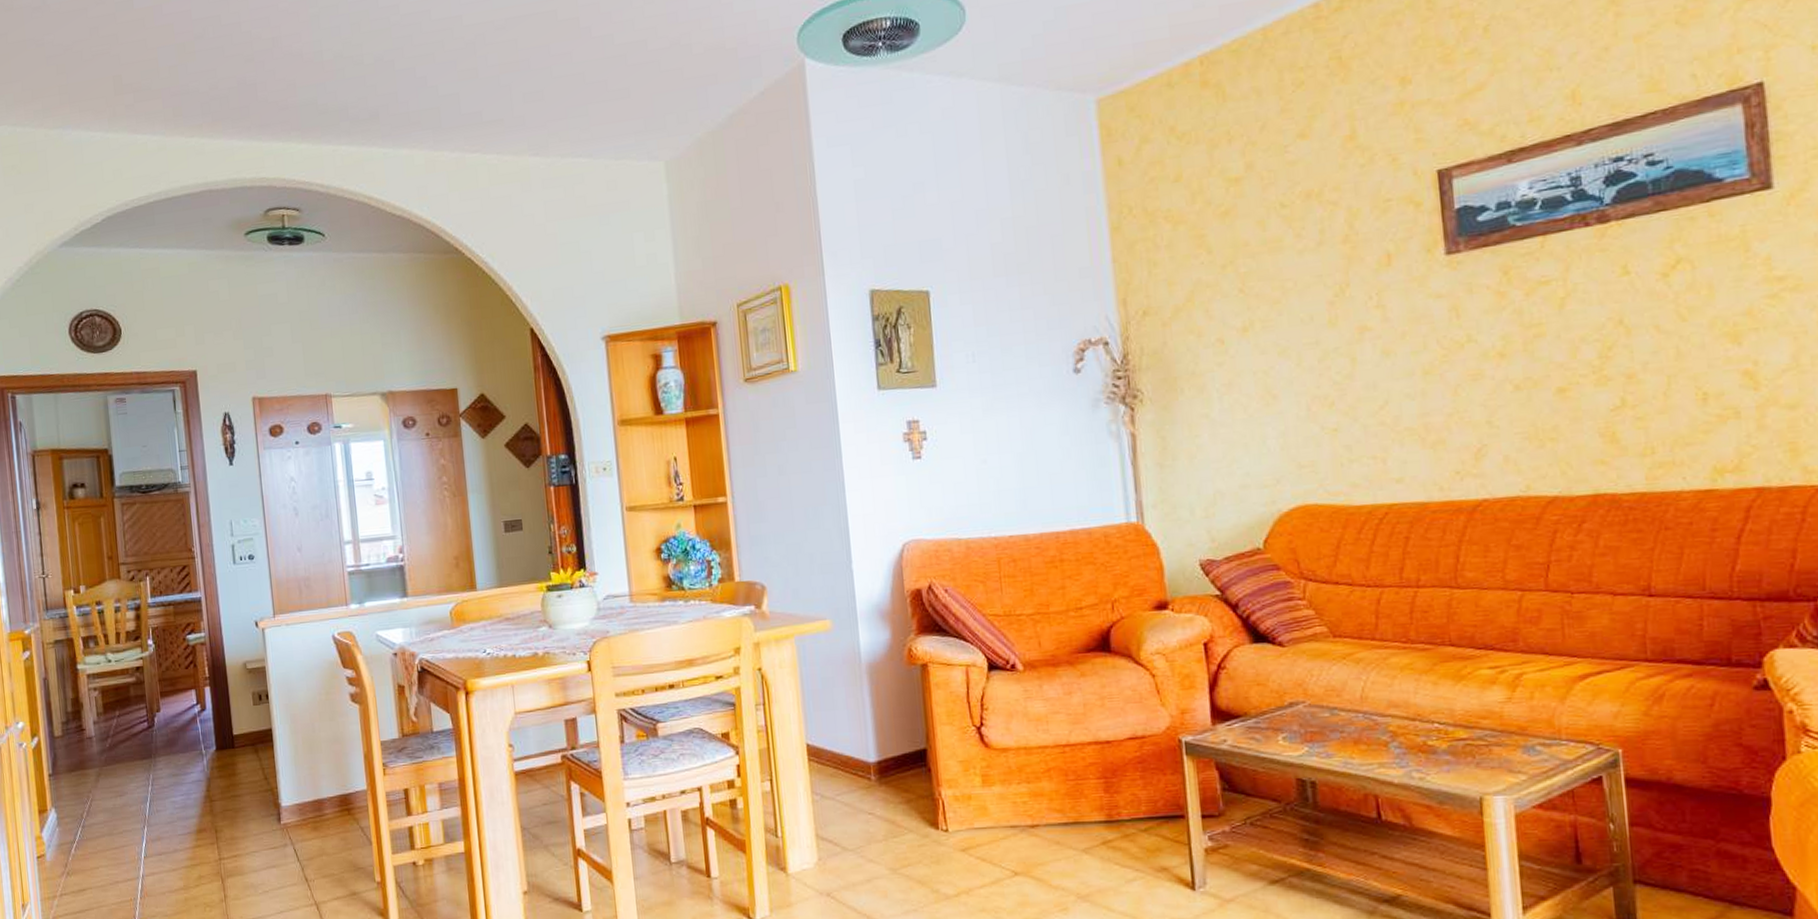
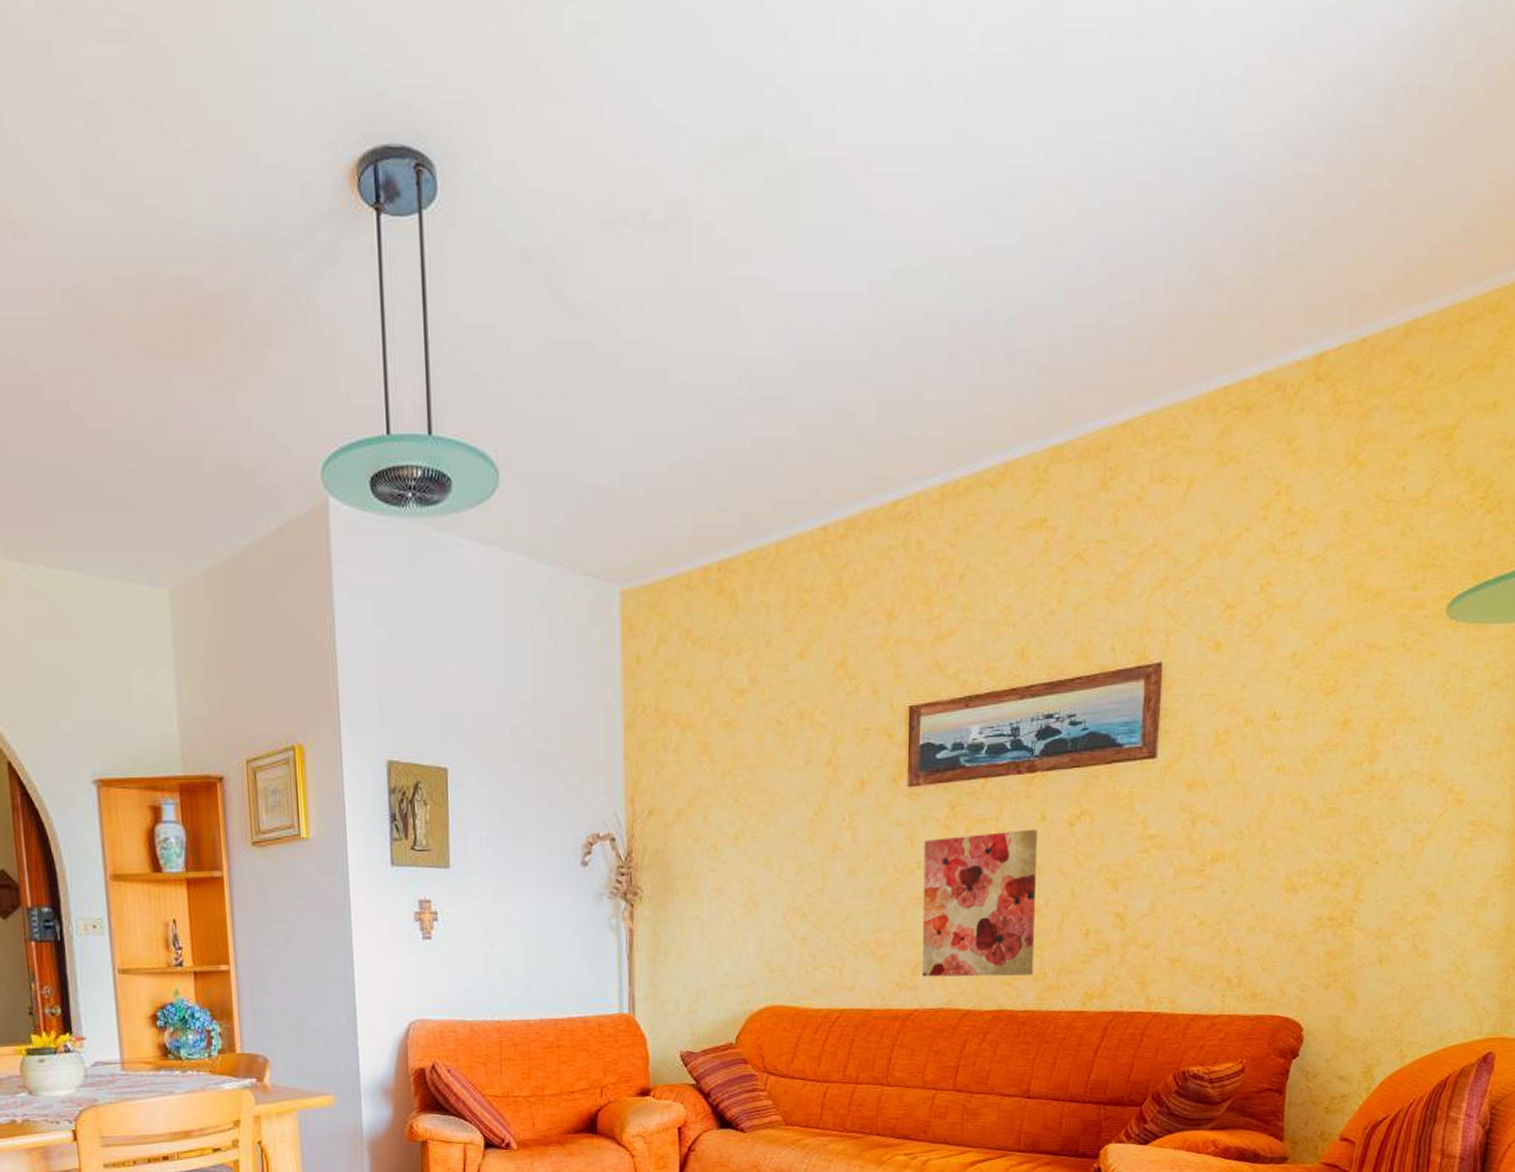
wall art: none [1473,284,1637,463] -> present [922,828,1038,977]

